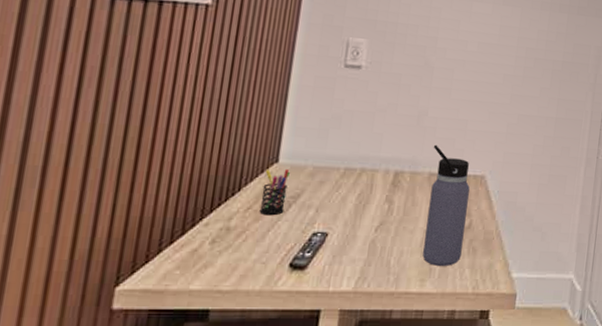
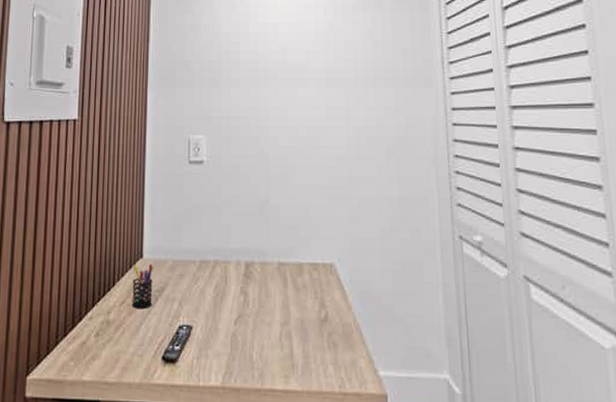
water bottle: present [423,144,470,266] -> none [278,233,322,362]

